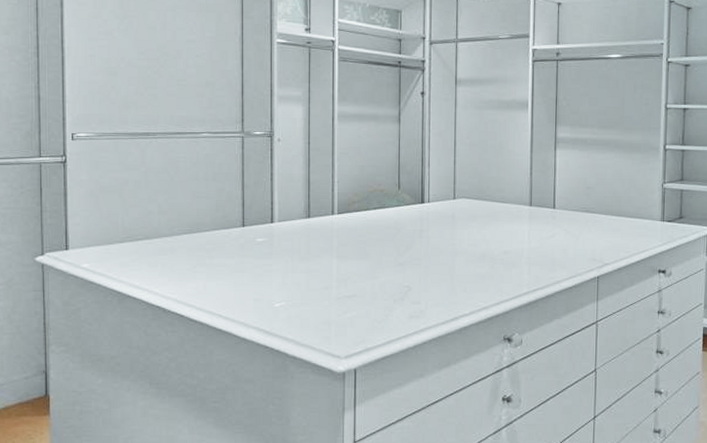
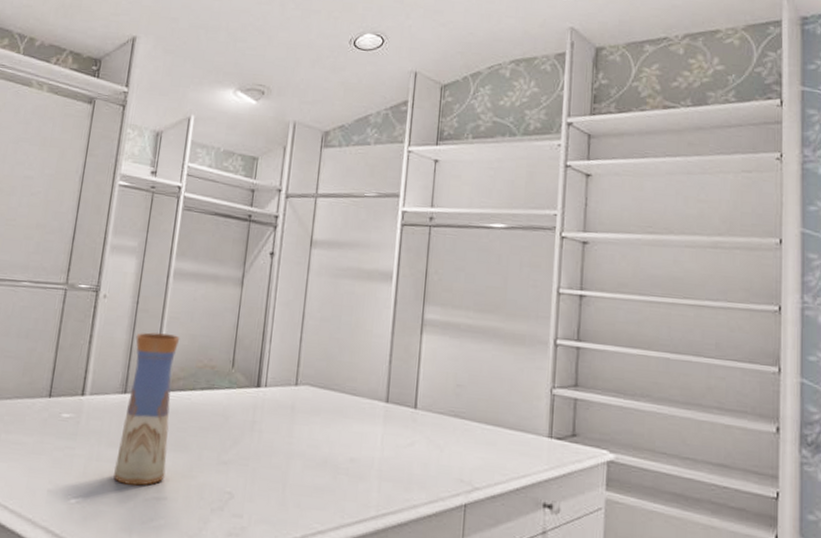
vase: none [309,167,352,288] -> present [113,332,180,486]

